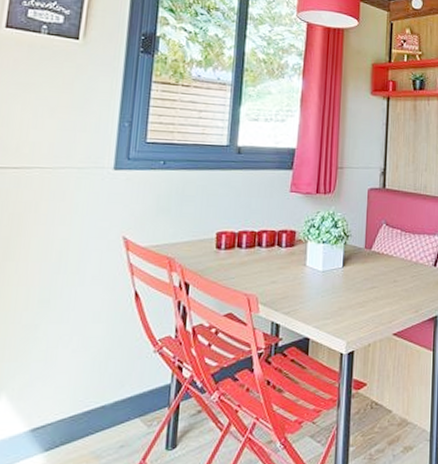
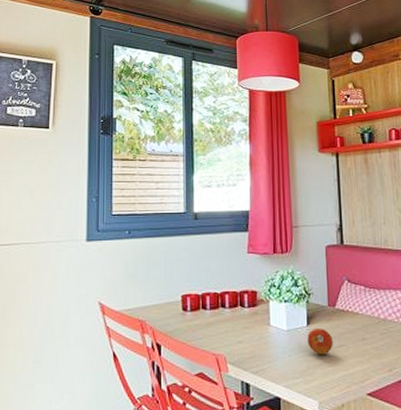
fruit: none [341,270,366,296] -> present [307,329,333,355]

